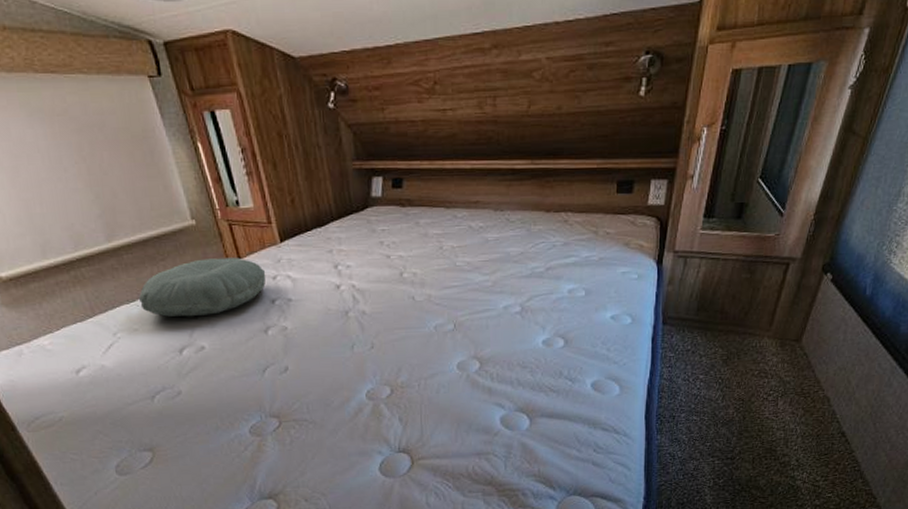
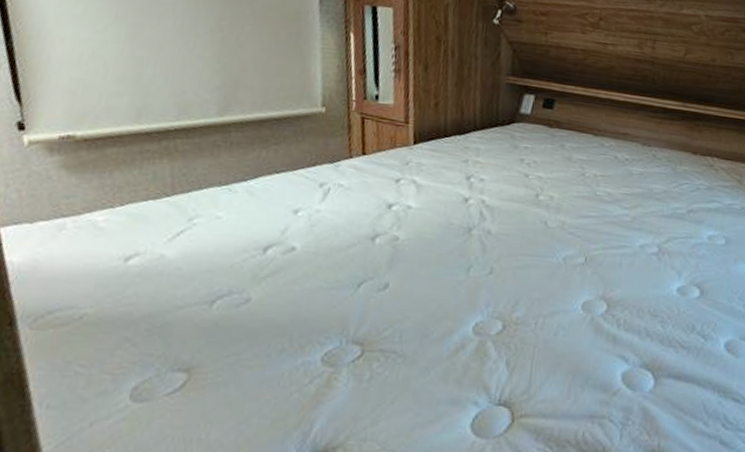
pillow: present [139,257,266,317] -> none [233,149,390,212]

